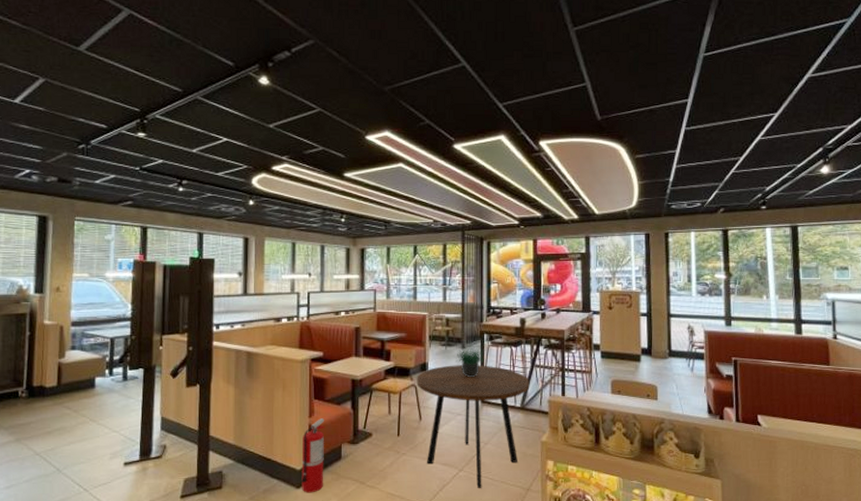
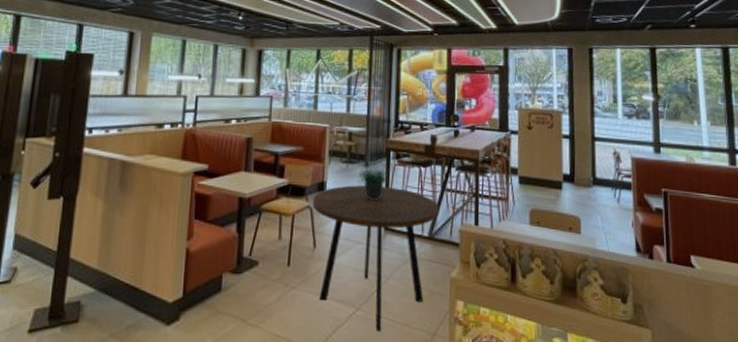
fire extinguisher: present [301,418,325,493] -> none [172,242,205,331]

